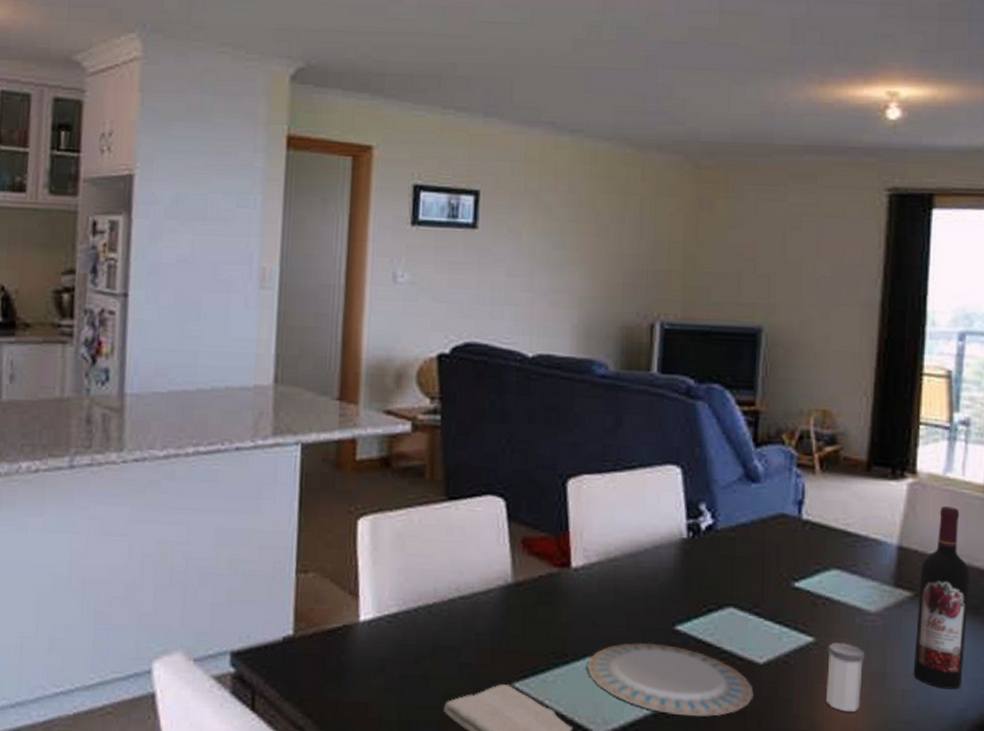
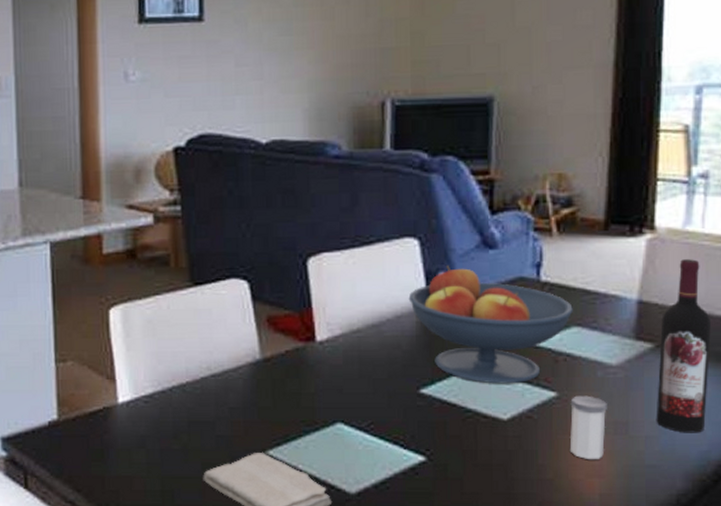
plate: present [586,642,754,717] -> none [336,406,499,473]
fruit bowl: none [668,497,833,626] -> present [408,266,573,384]

